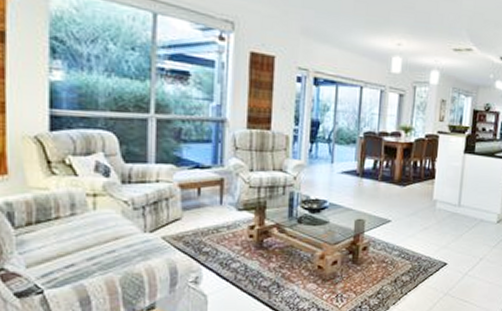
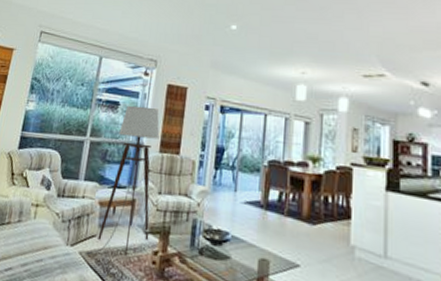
floor lamp: none [169,75,246,239] -> present [84,105,160,256]

